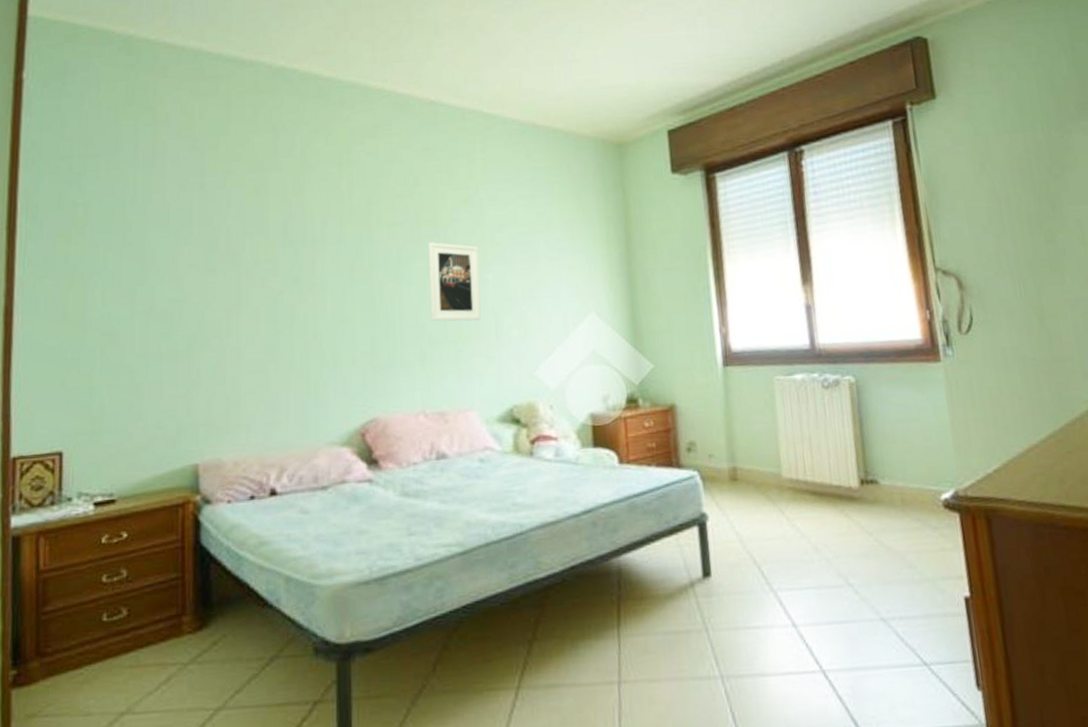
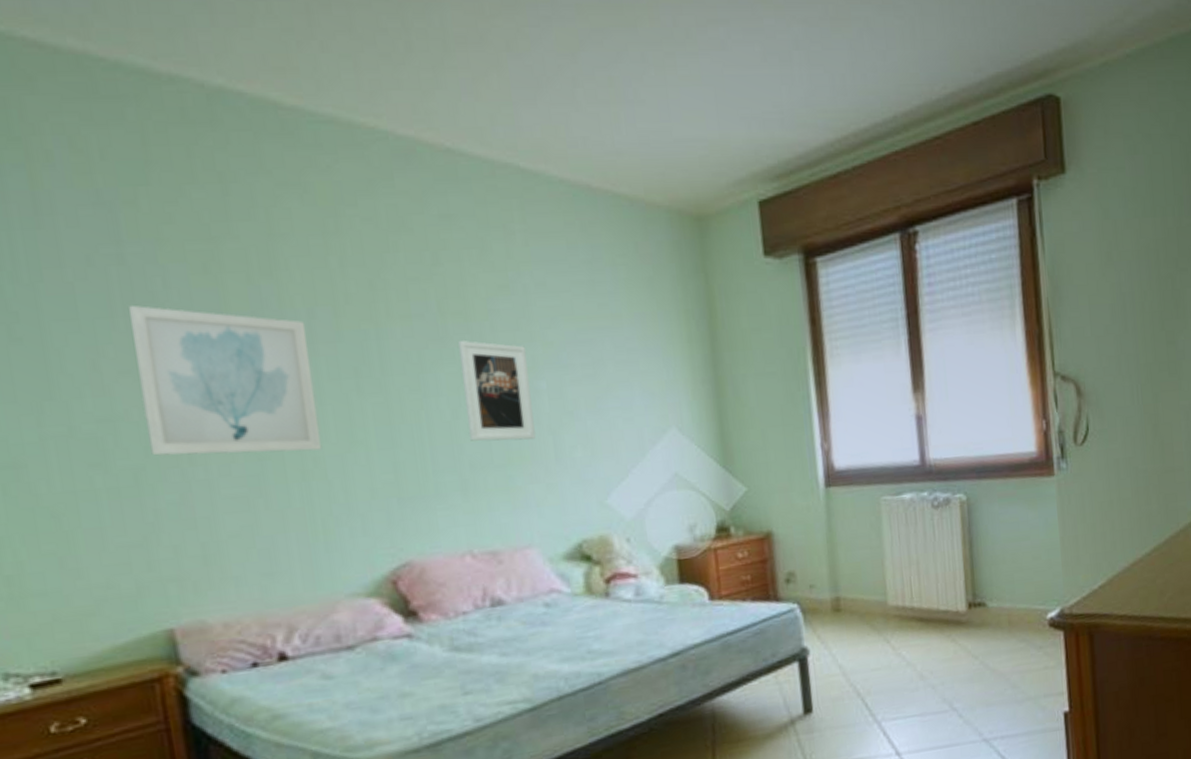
wall art: none [201,217,321,328] -> present [129,304,322,456]

